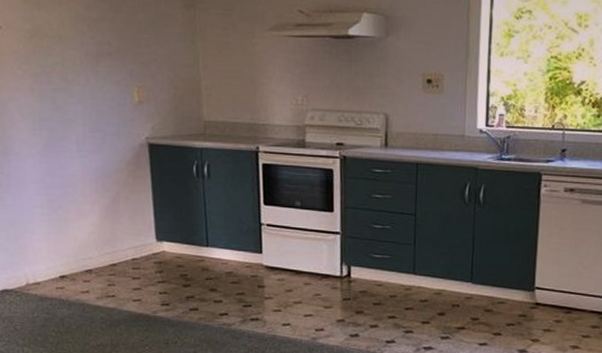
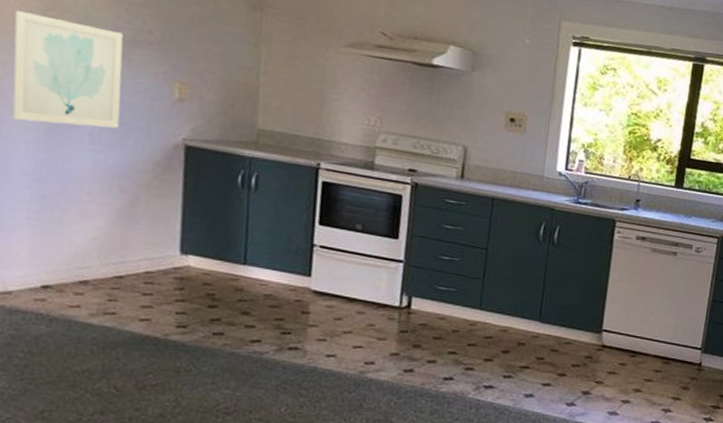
wall art: none [9,42,97,138] -> present [11,10,123,129]

